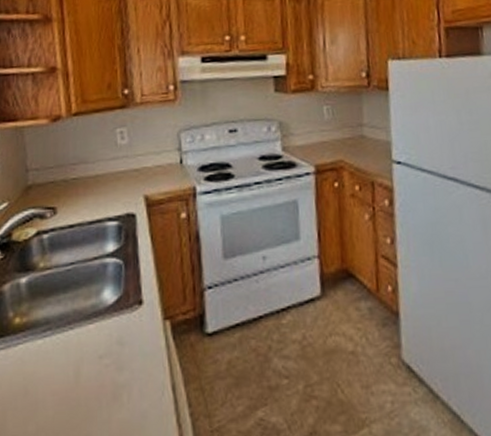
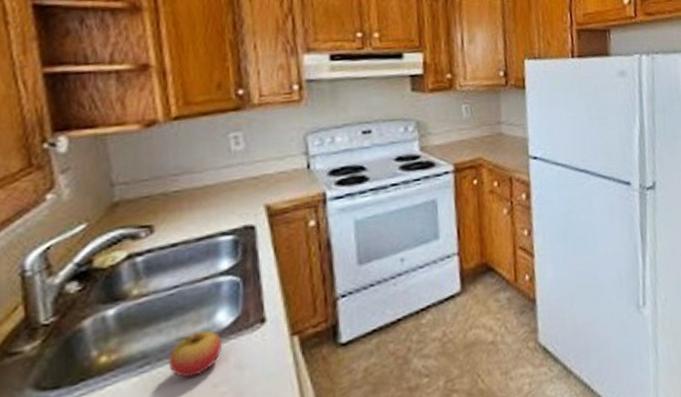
fruit: none [65,306,108,347] -> present [168,330,223,378]

